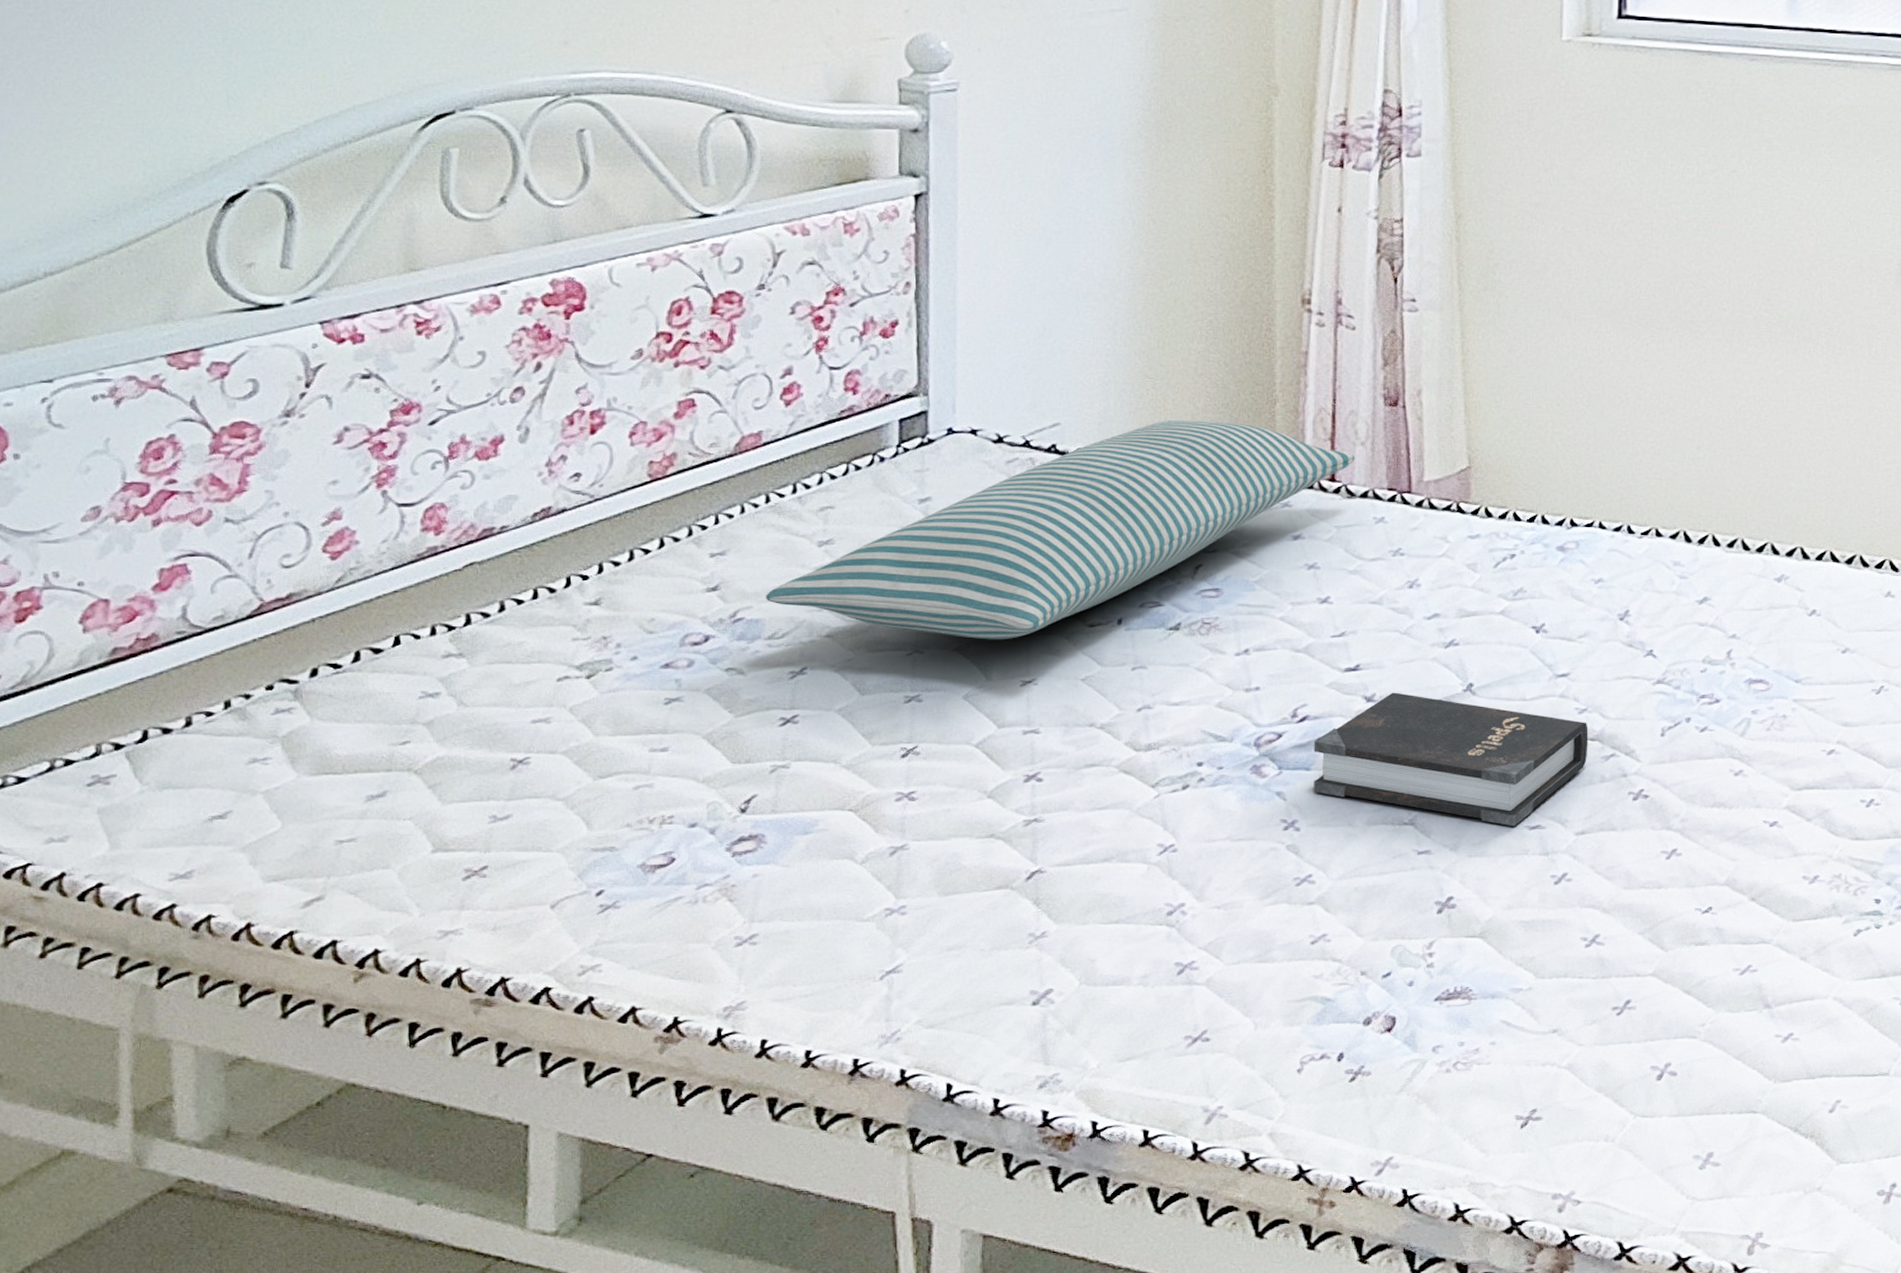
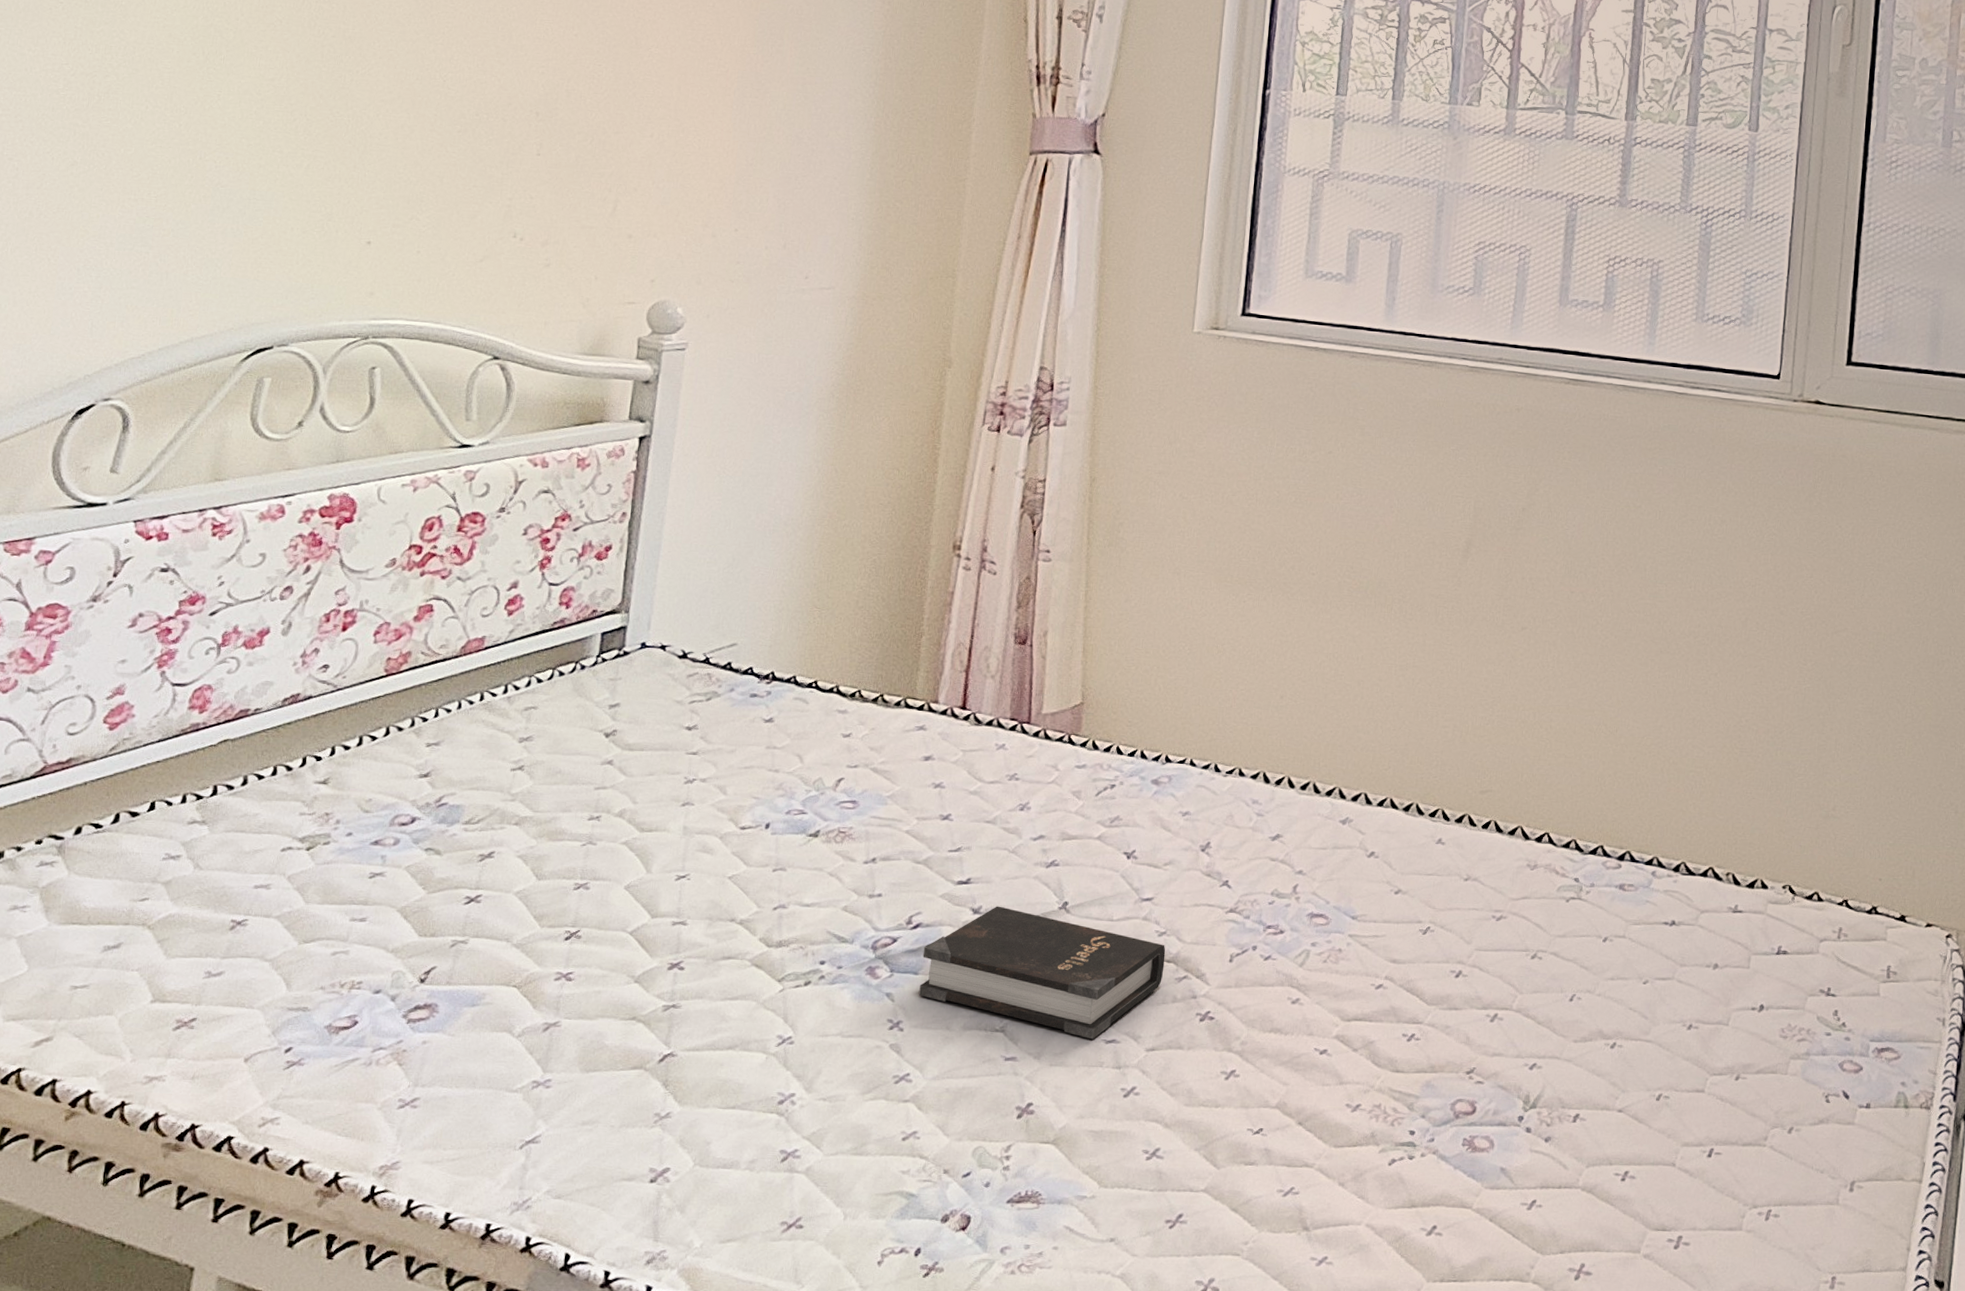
pillow: present [766,420,1355,640] -> none [468,646,985,837]

